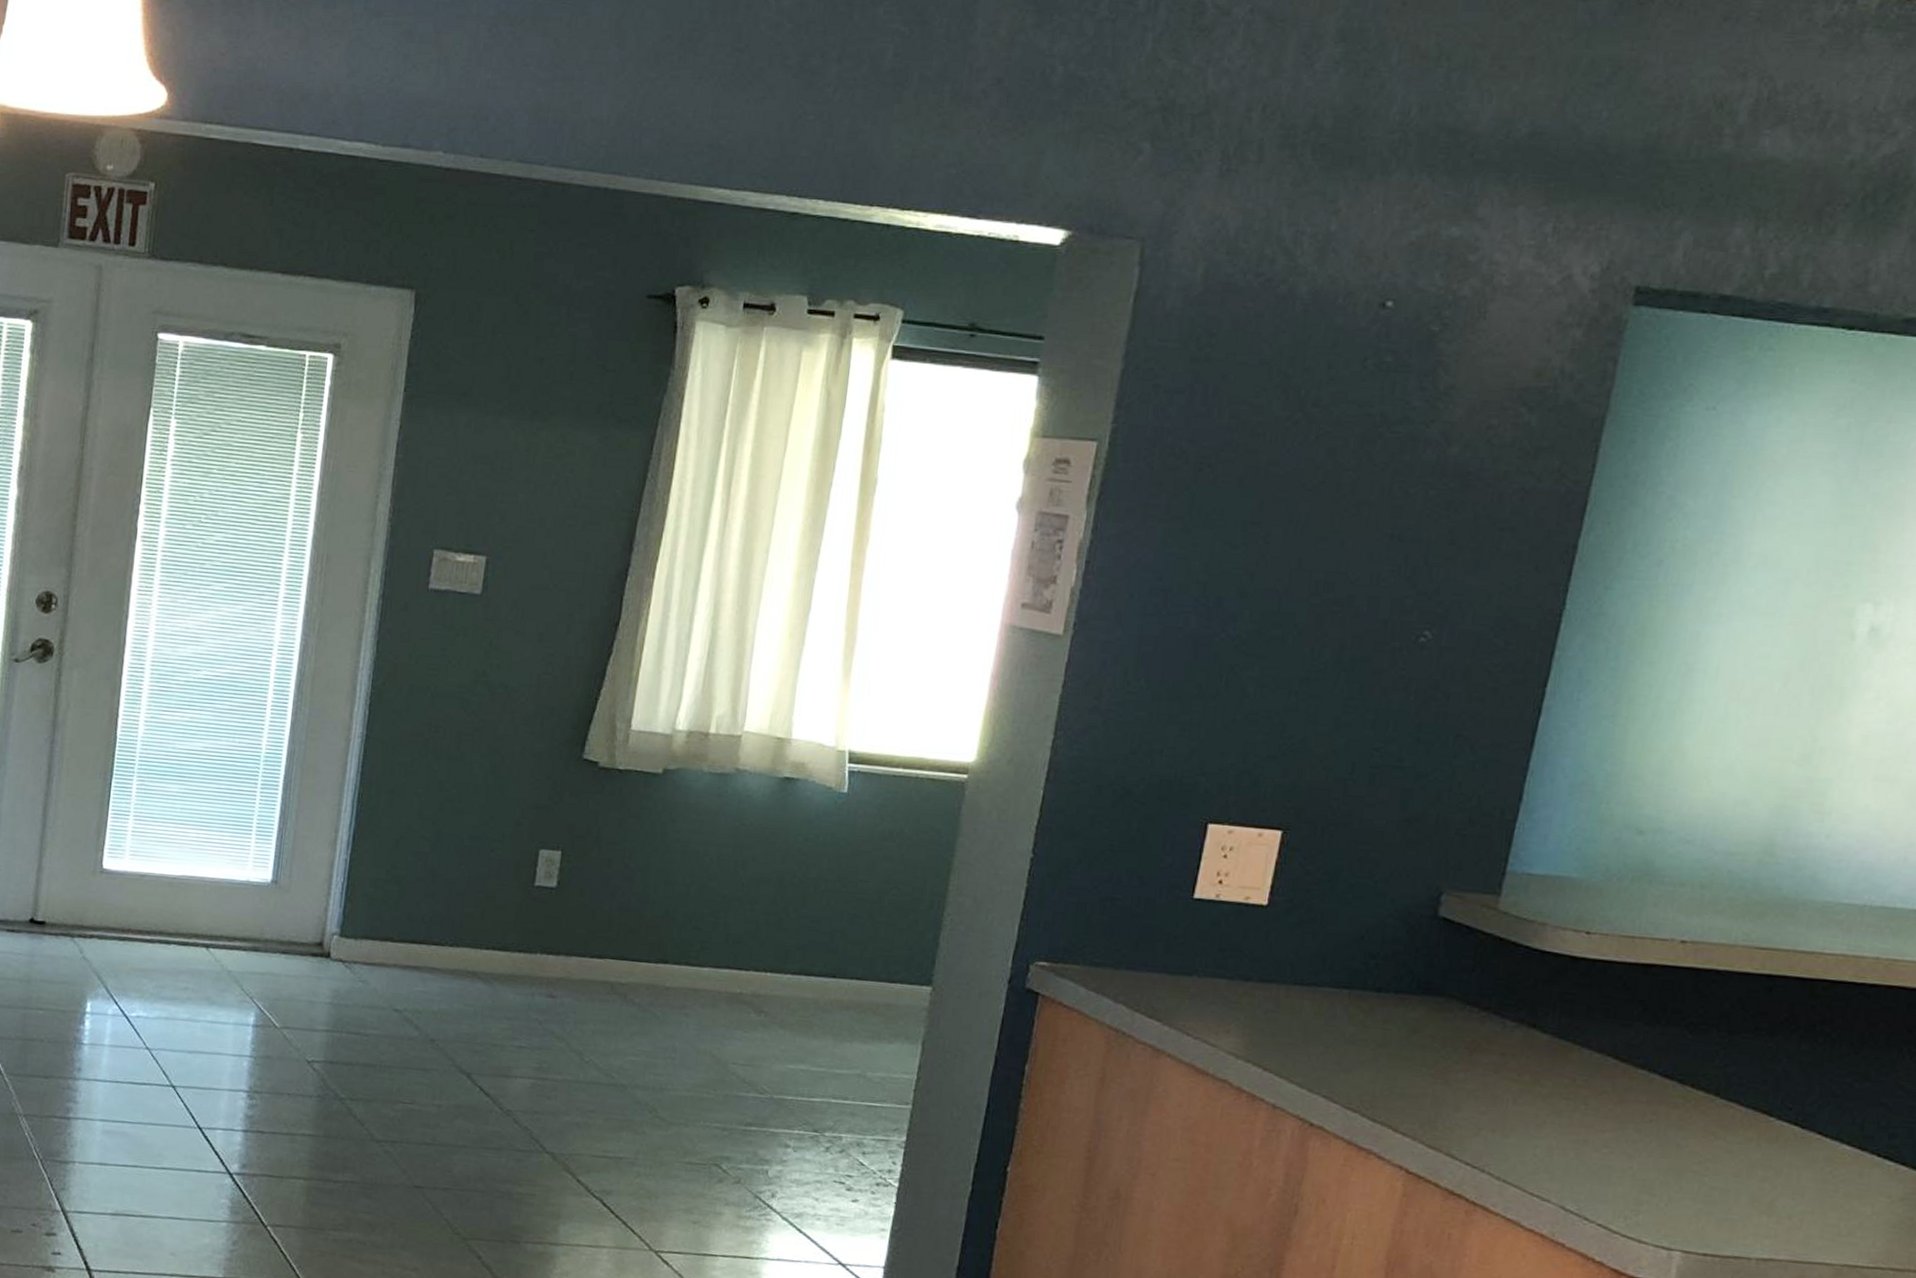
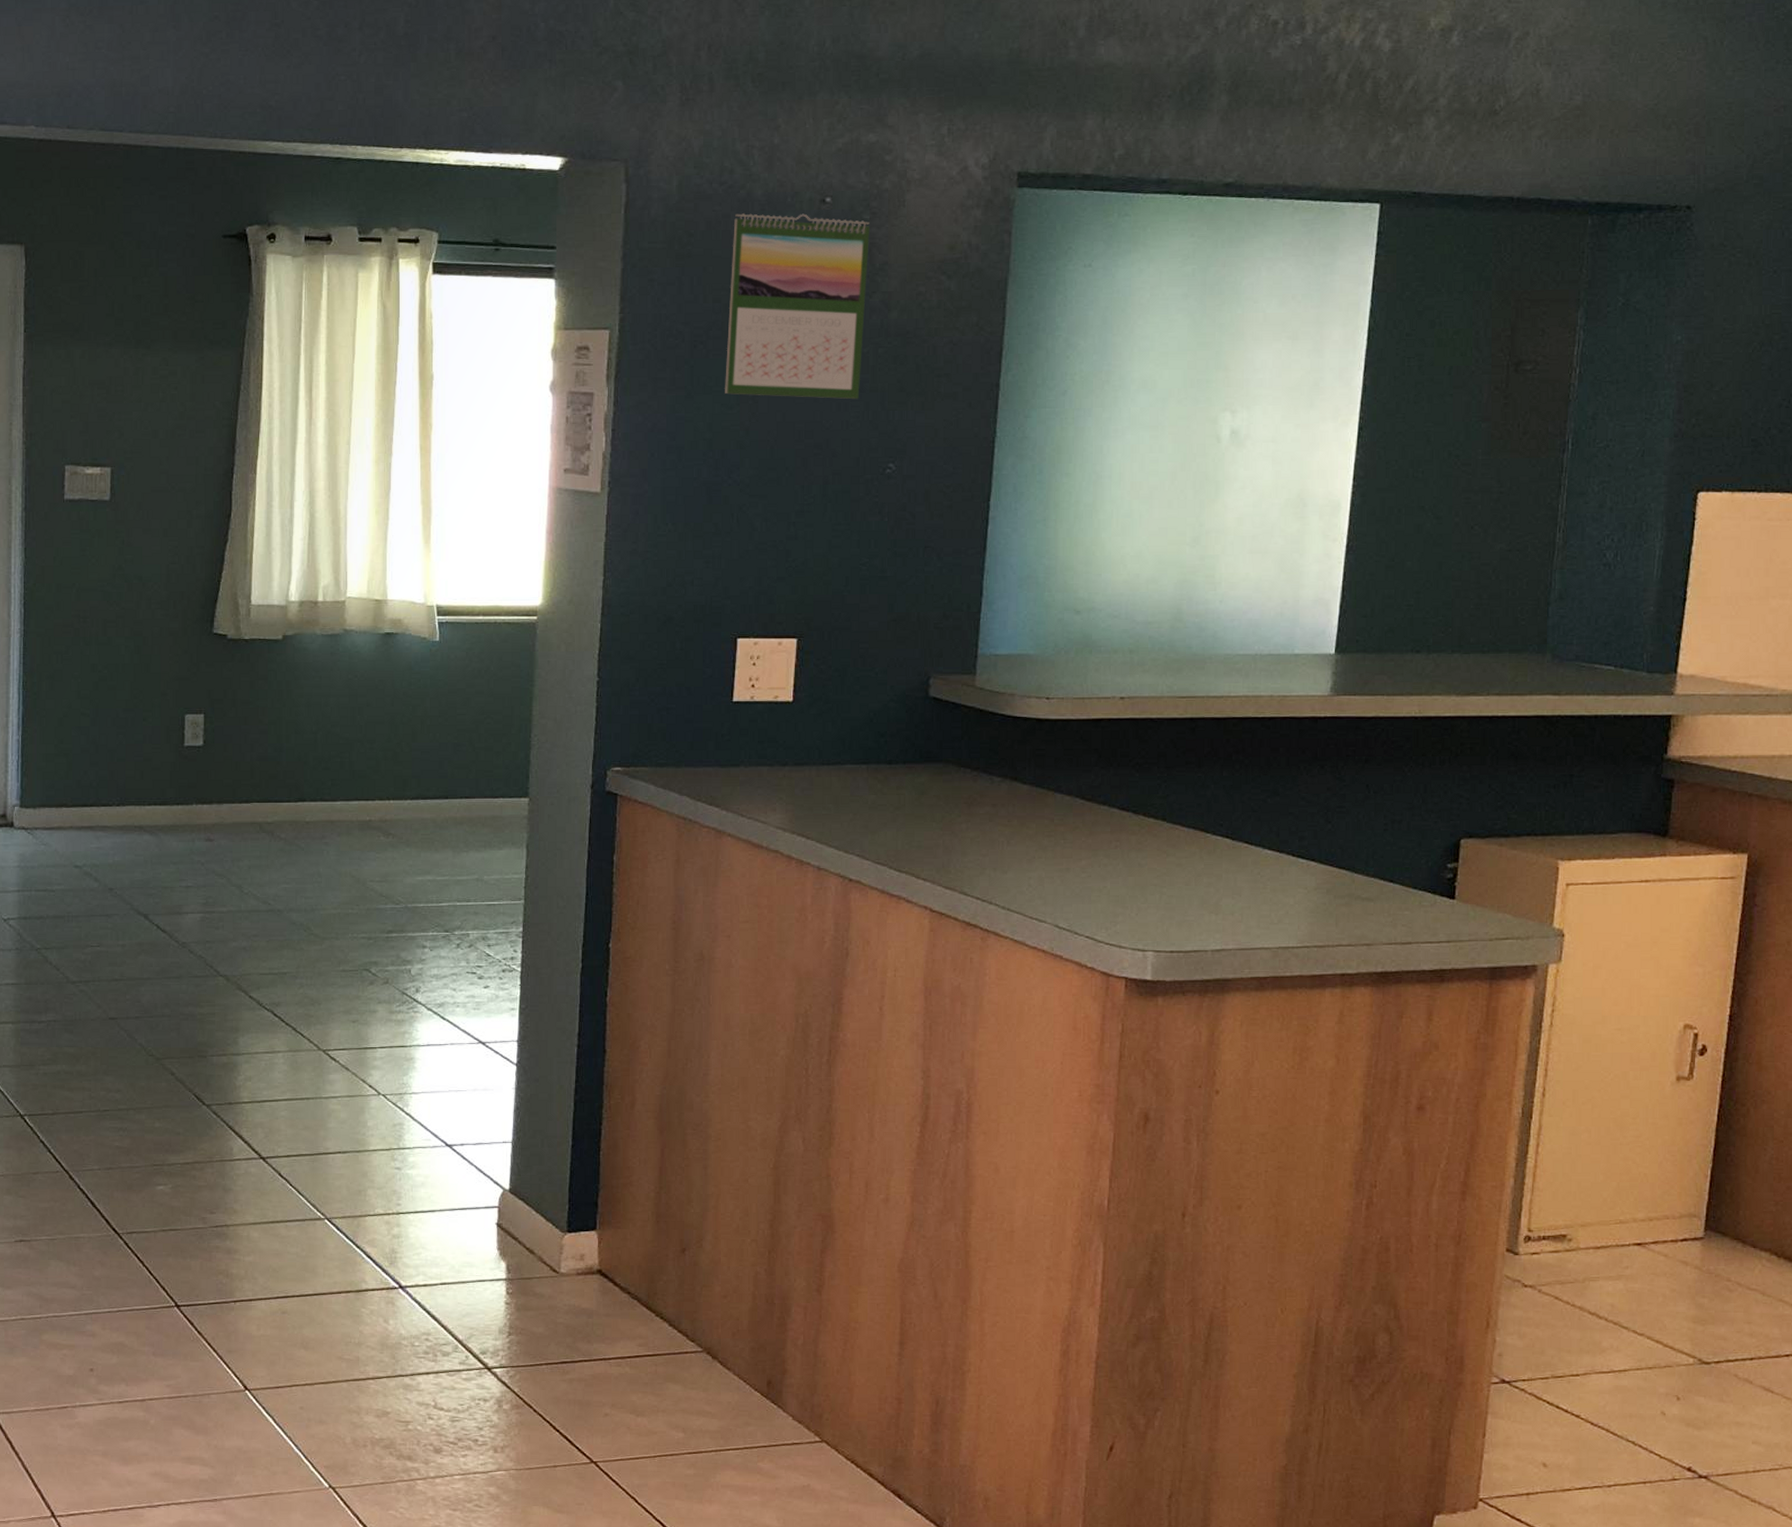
calendar: none [1230,313,1438,550] -> present [725,213,869,400]

